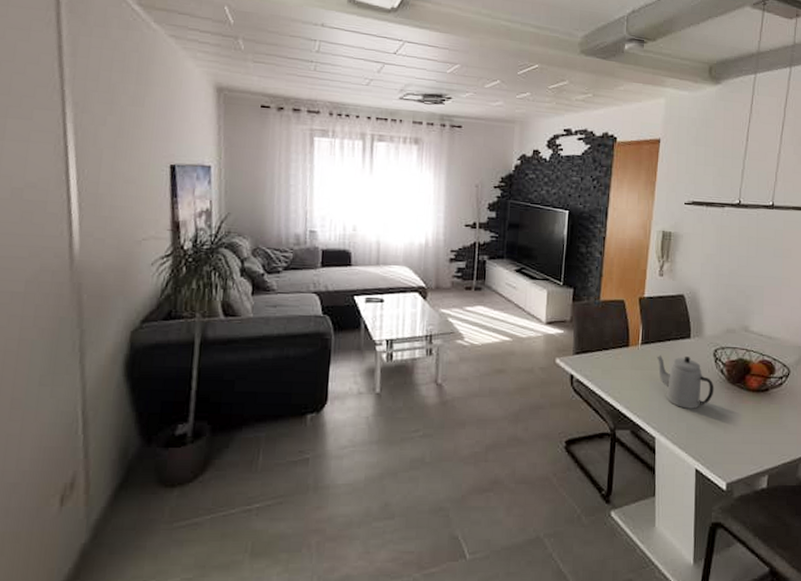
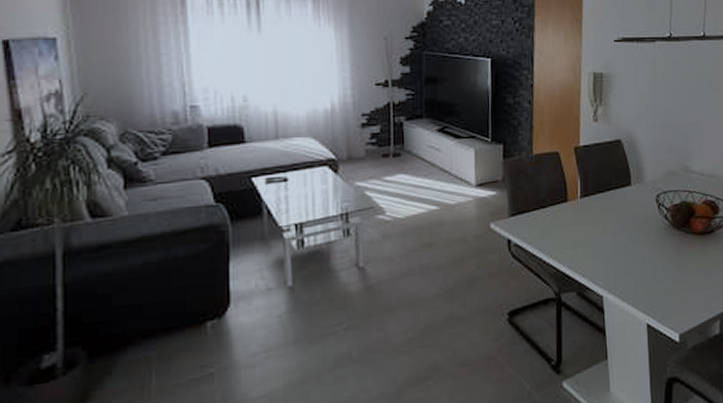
teapot: present [656,354,714,409] -> none [597,205,660,262]

